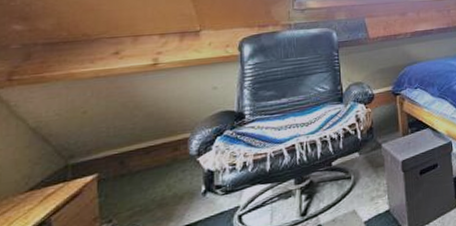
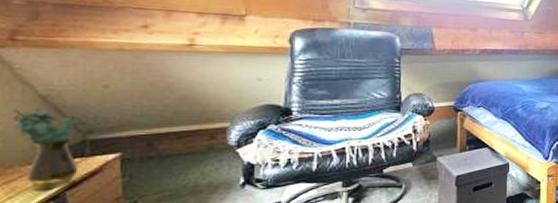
vase: none [8,140,62,218] -> present [13,108,79,190]

